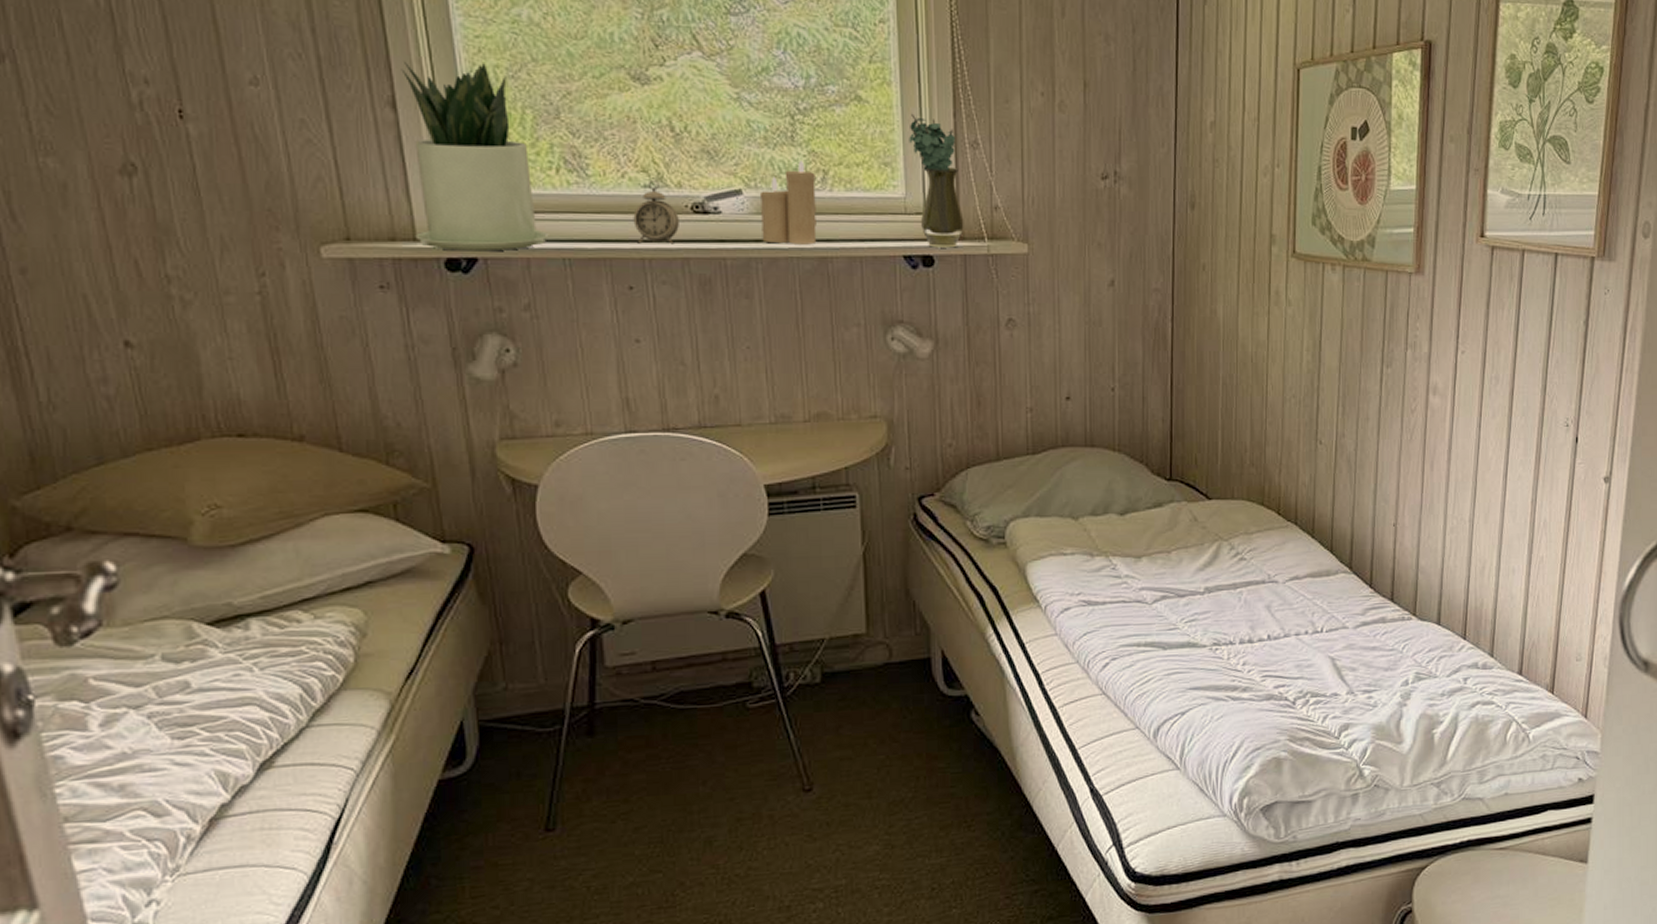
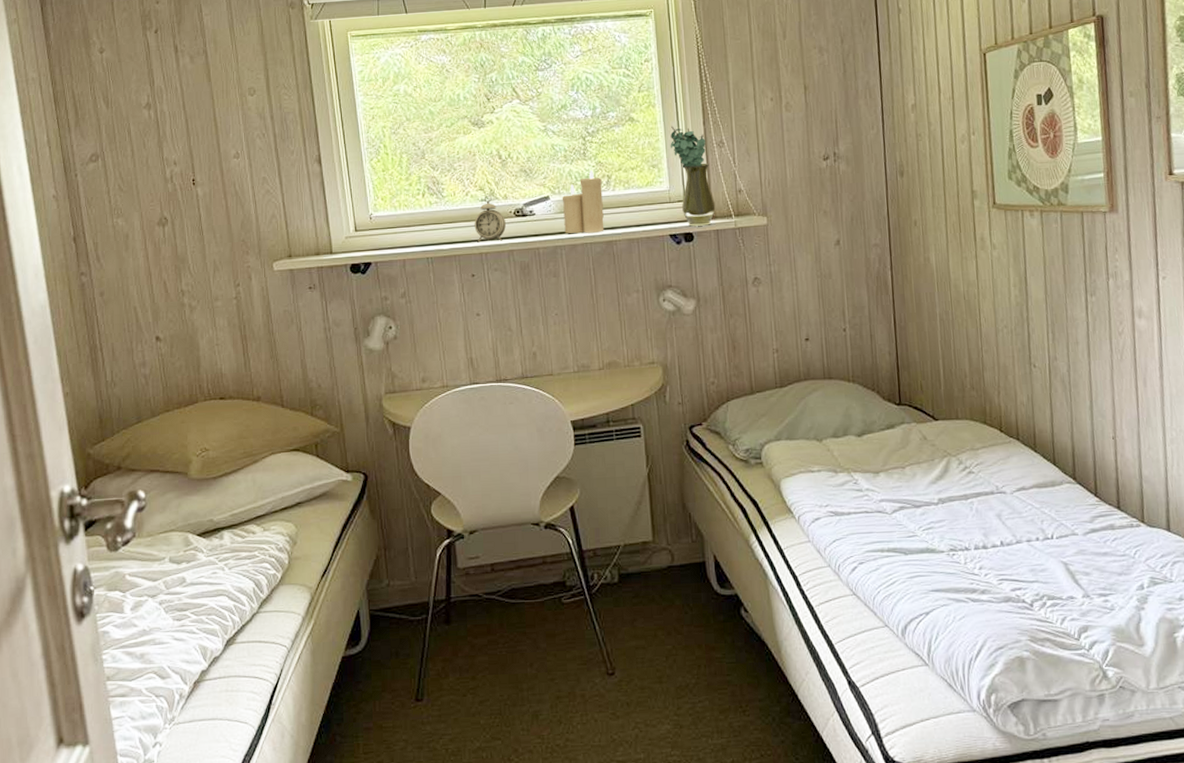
planter: present [401,61,549,252] -> none [324,126,418,259]

